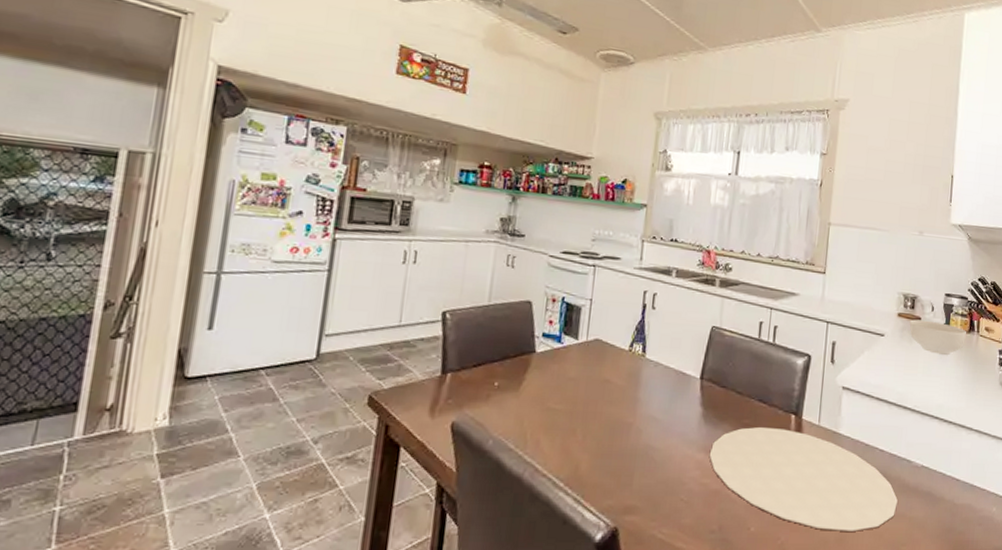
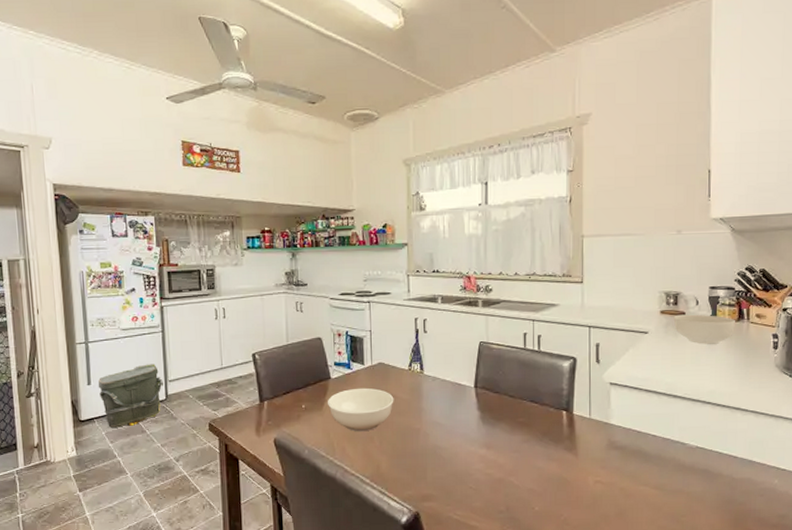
bag: none [222,310,317,391] -> present [98,364,163,428]
bowl: none [527,367,608,422] -> present [328,387,394,432]
placemat: present [709,426,898,533] -> none [490,423,674,508]

